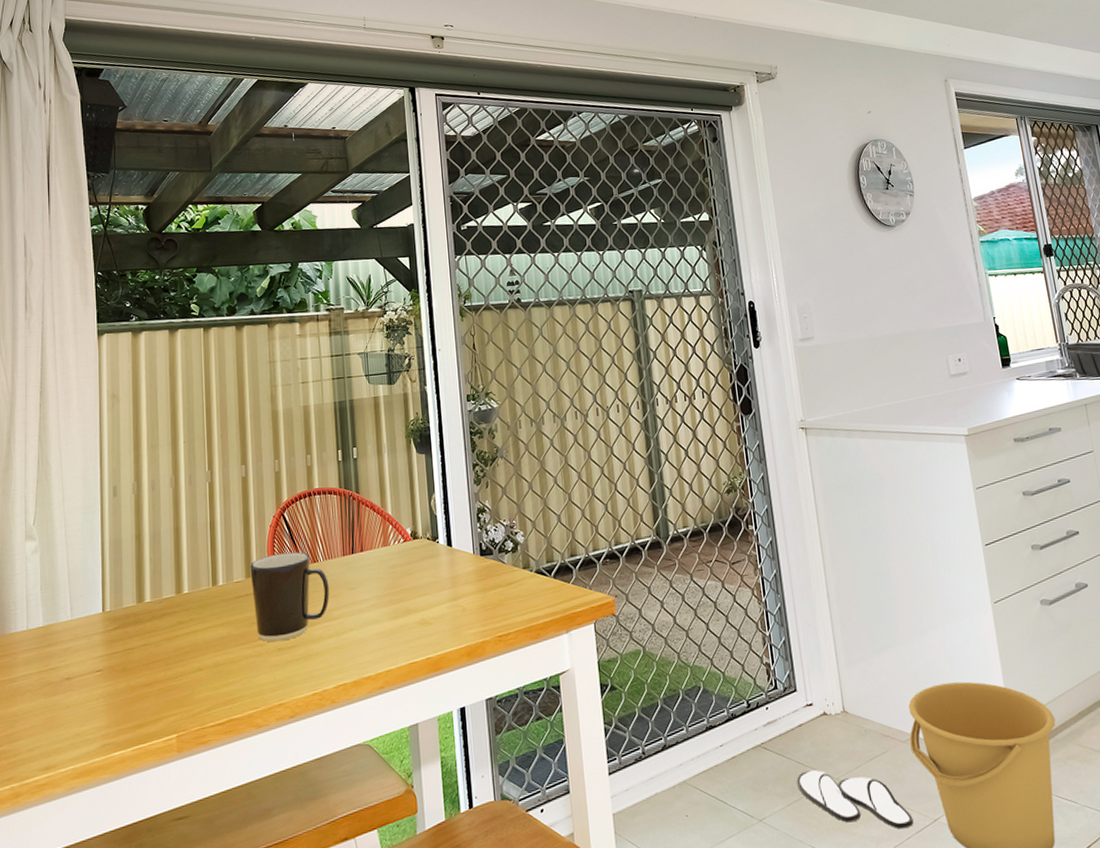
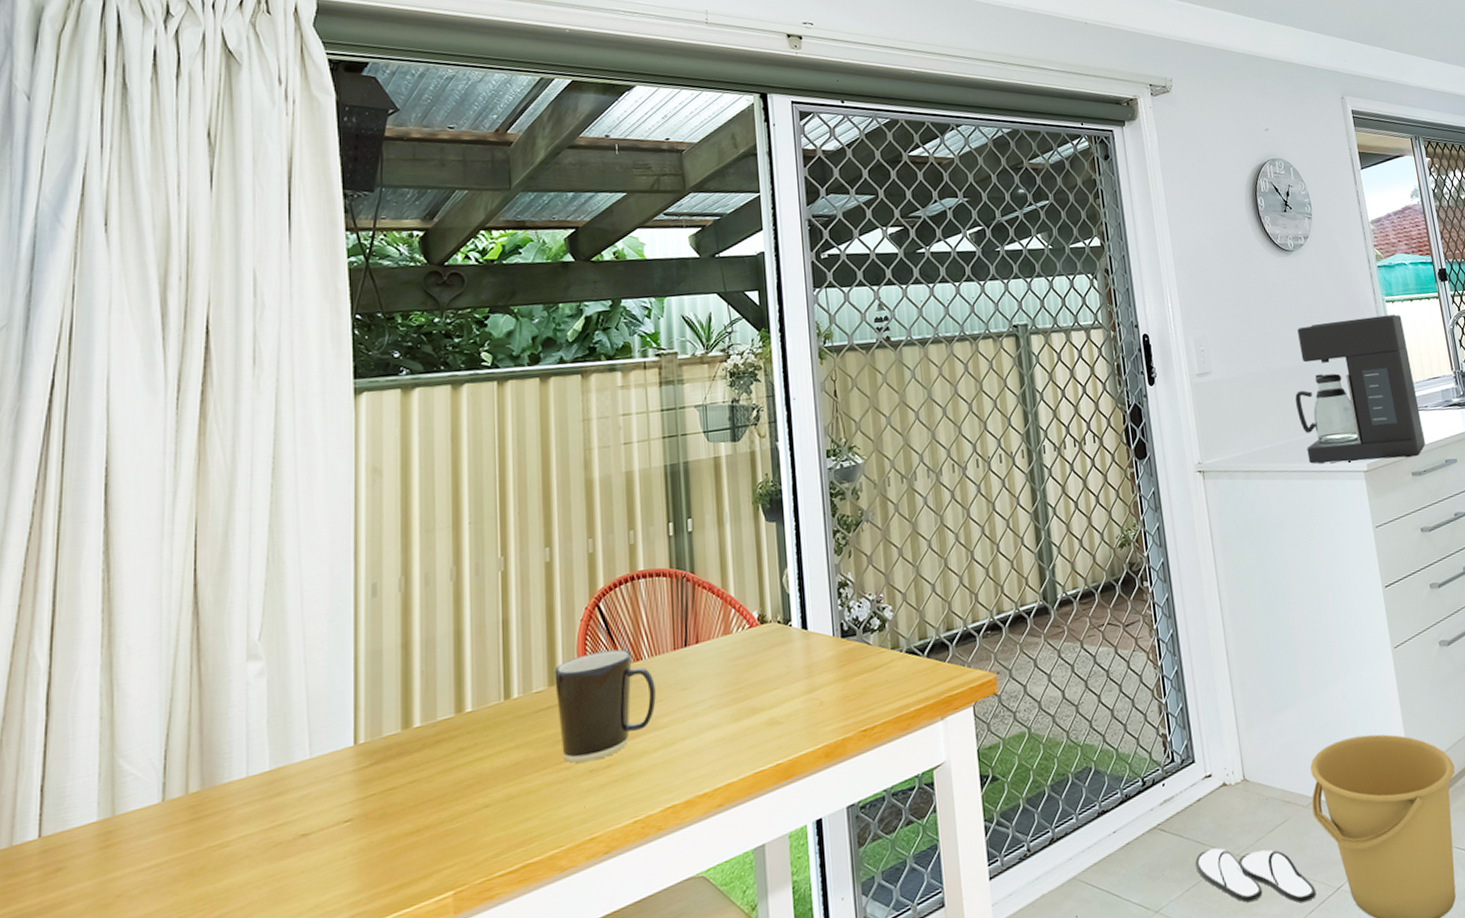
coffee maker: none [896,287,1028,427] -> present [1295,314,1425,464]

